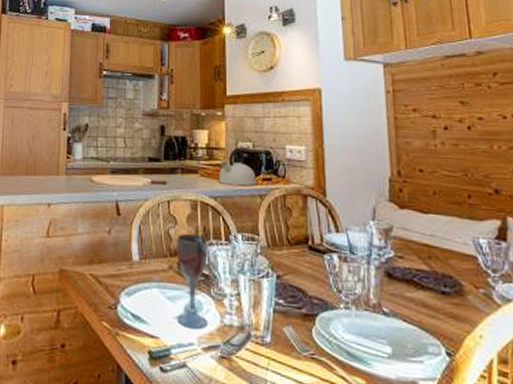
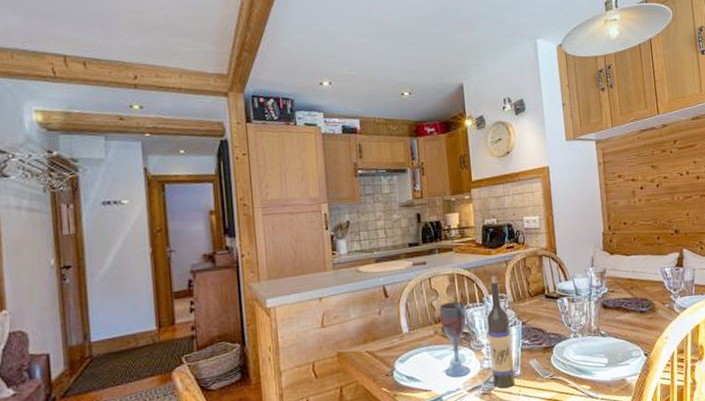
kettle: present [218,149,258,187] -> none [470,226,503,258]
wine bottle: none [232,210,263,358] -> present [487,275,515,389]

